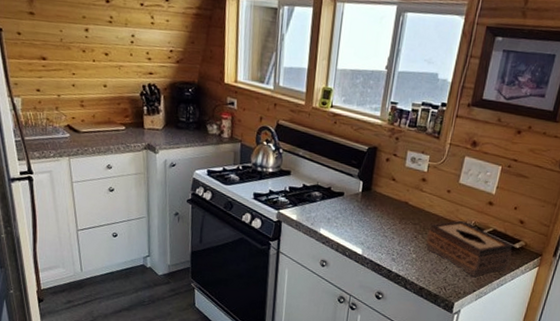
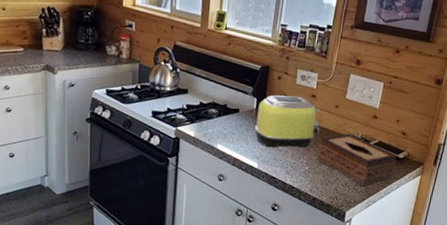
toaster: none [360,178,431,234] -> present [255,95,321,148]

